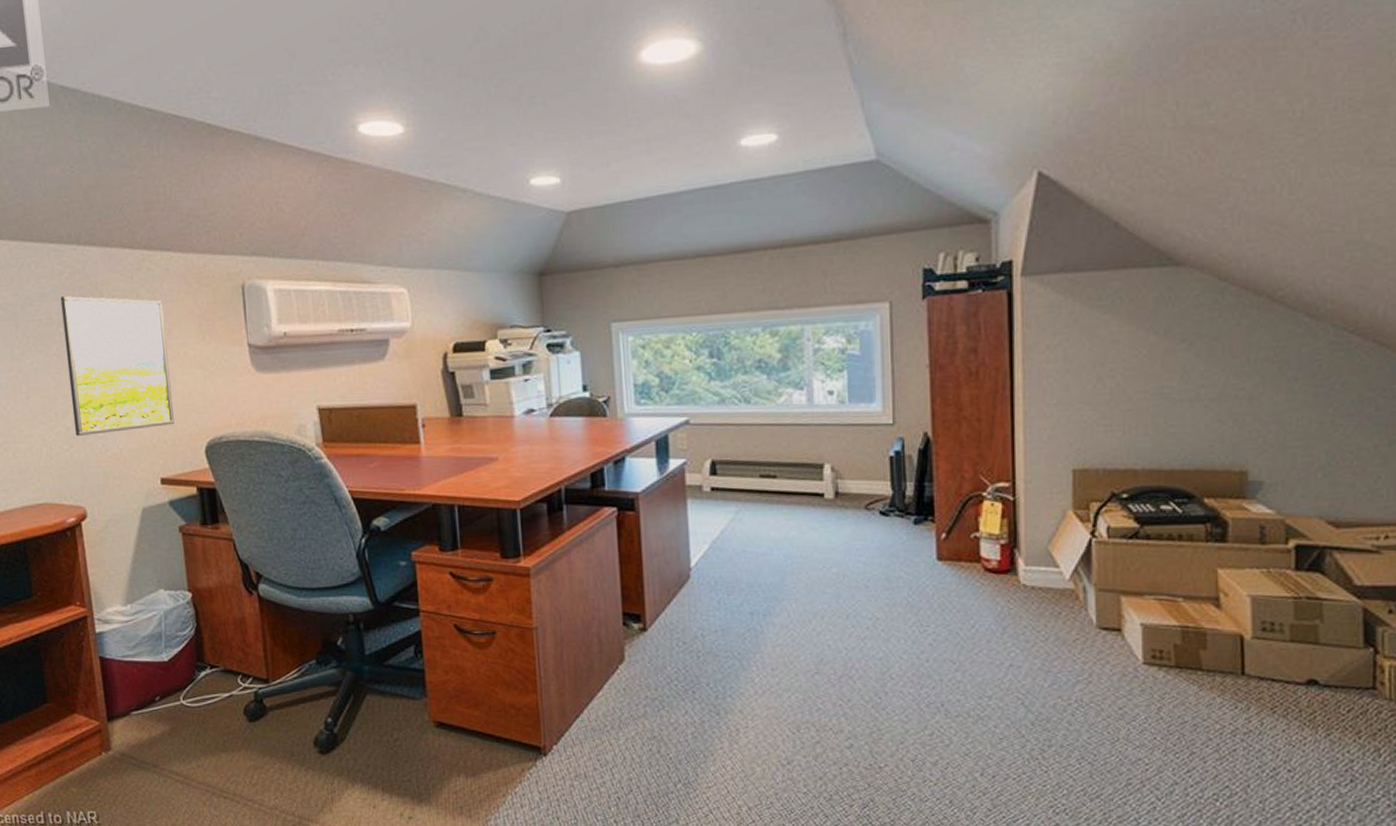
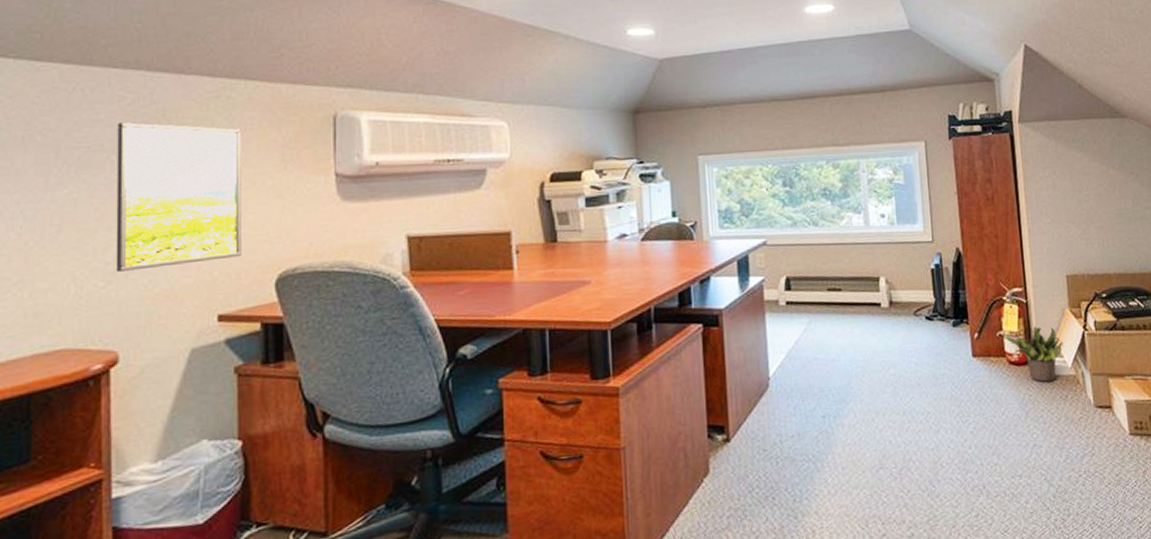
potted plant: none [980,527,1060,595] -> present [1003,325,1063,382]

